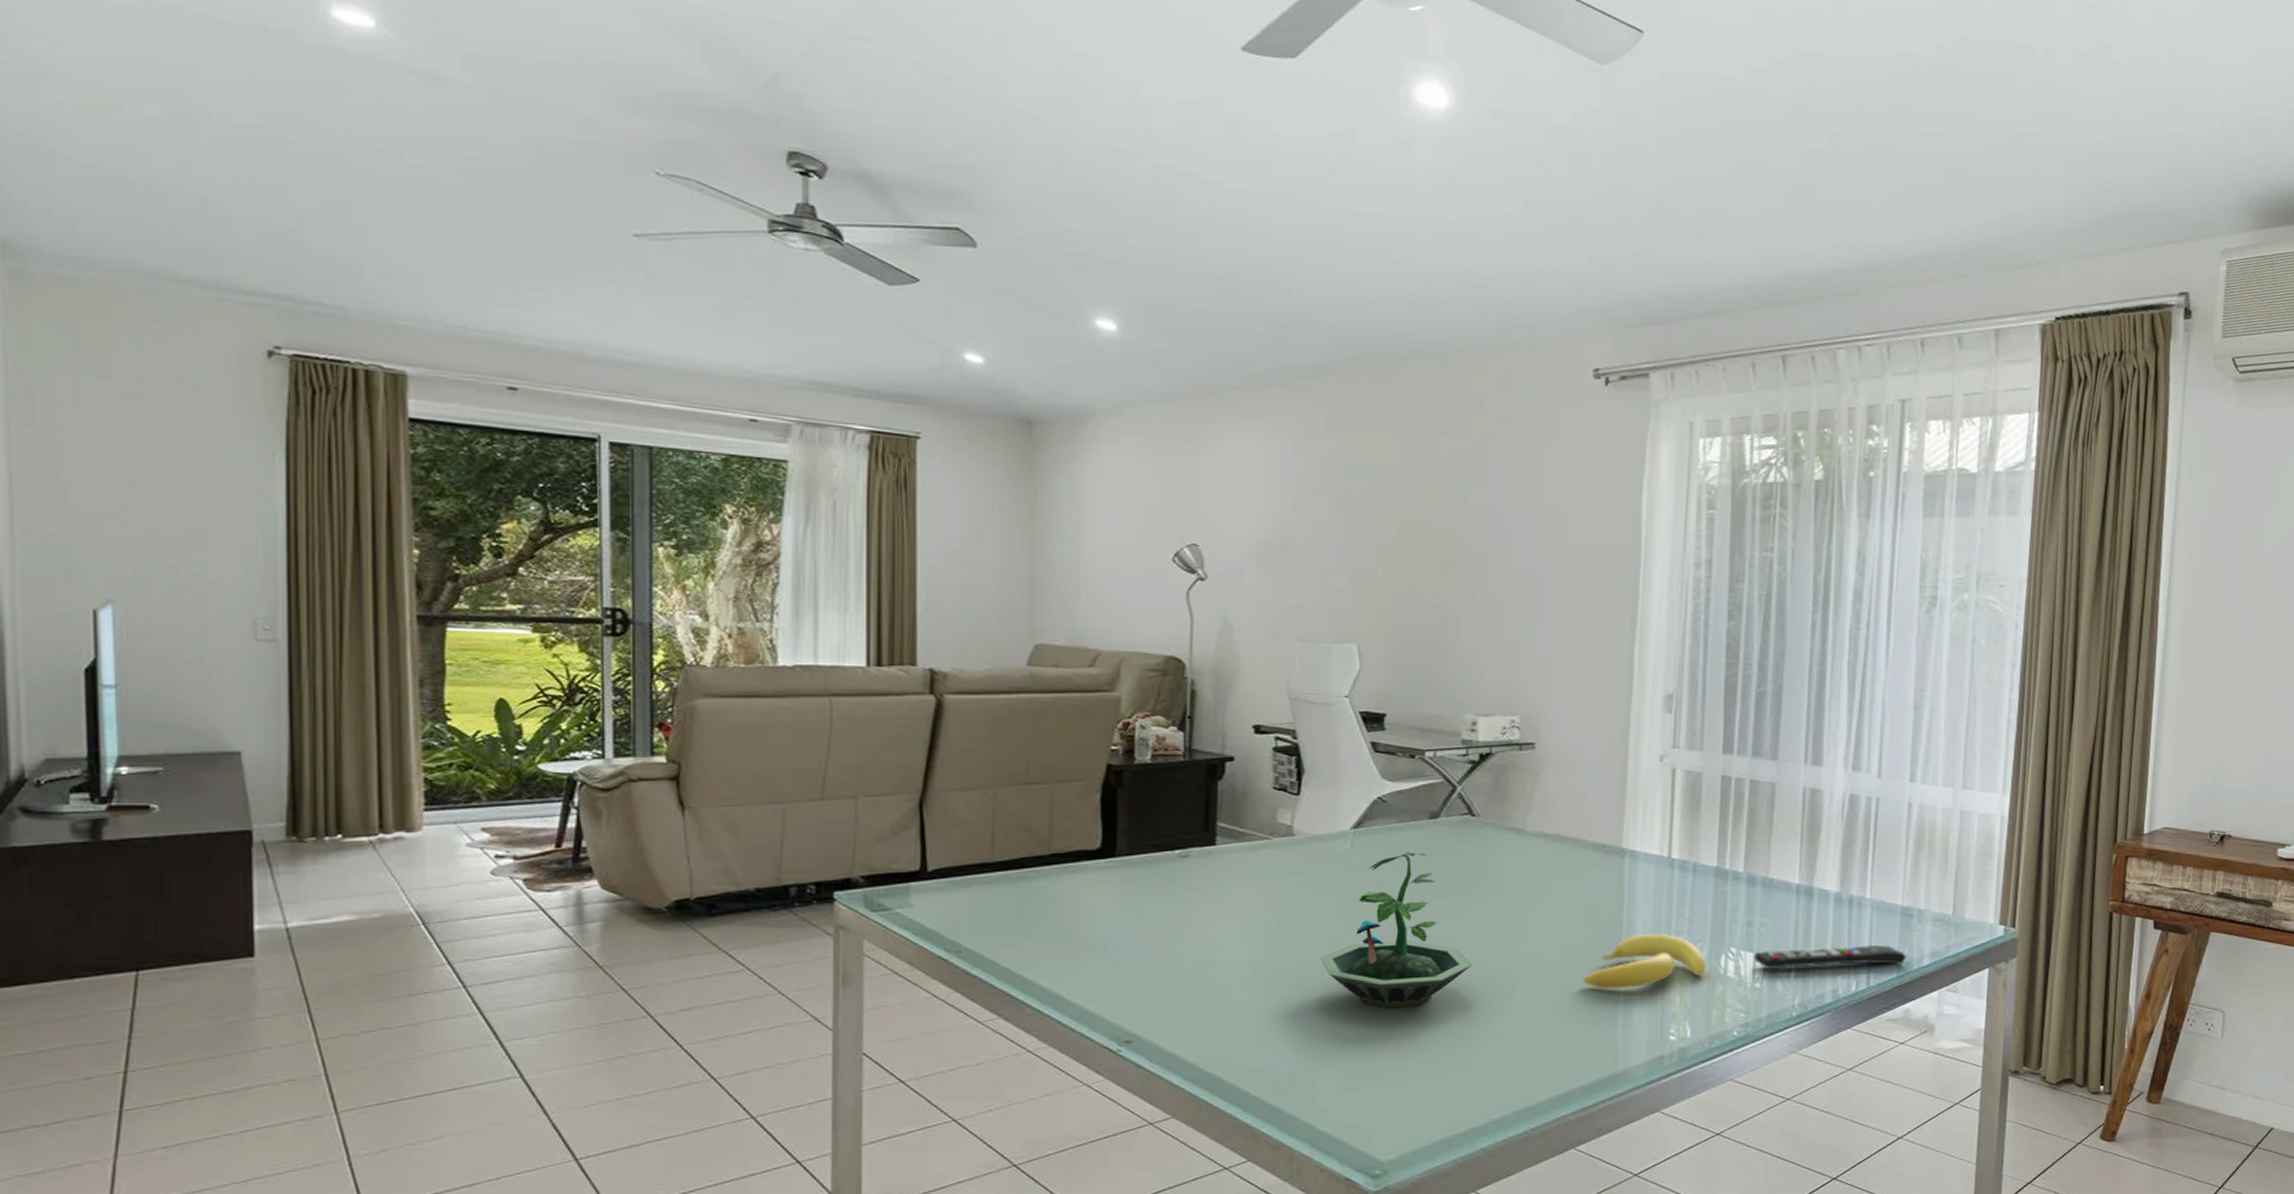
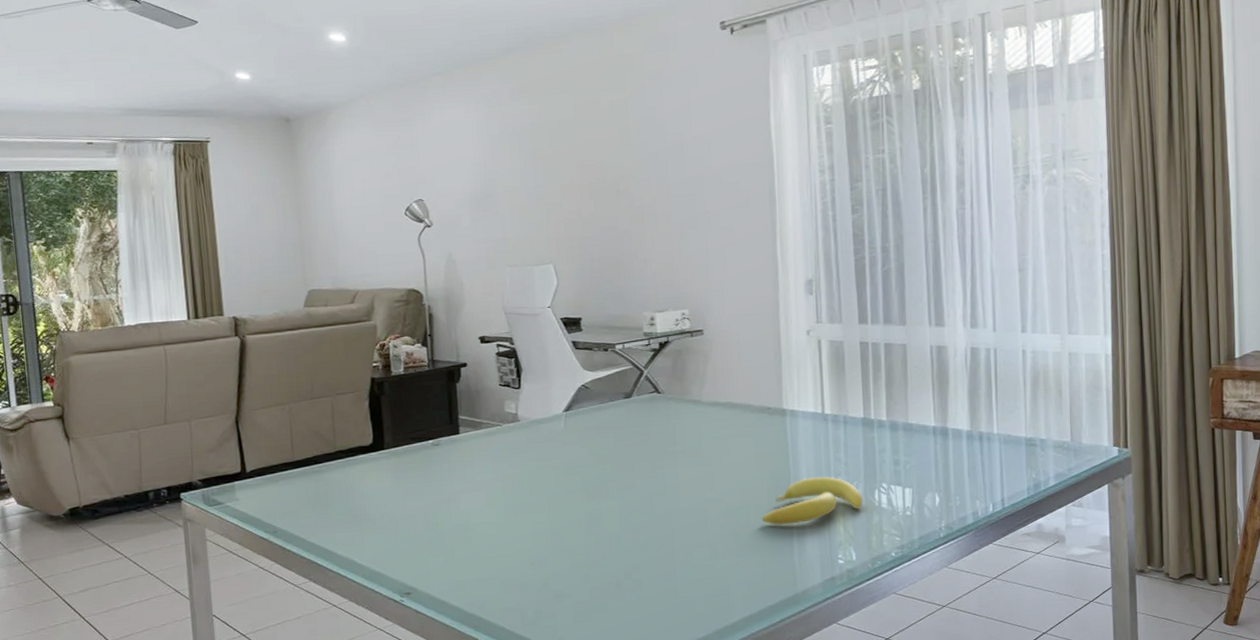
terrarium: present [1320,852,1473,1009] -> none [549,426,671,554]
remote control: present [1753,944,1907,970] -> none [902,471,1035,500]

